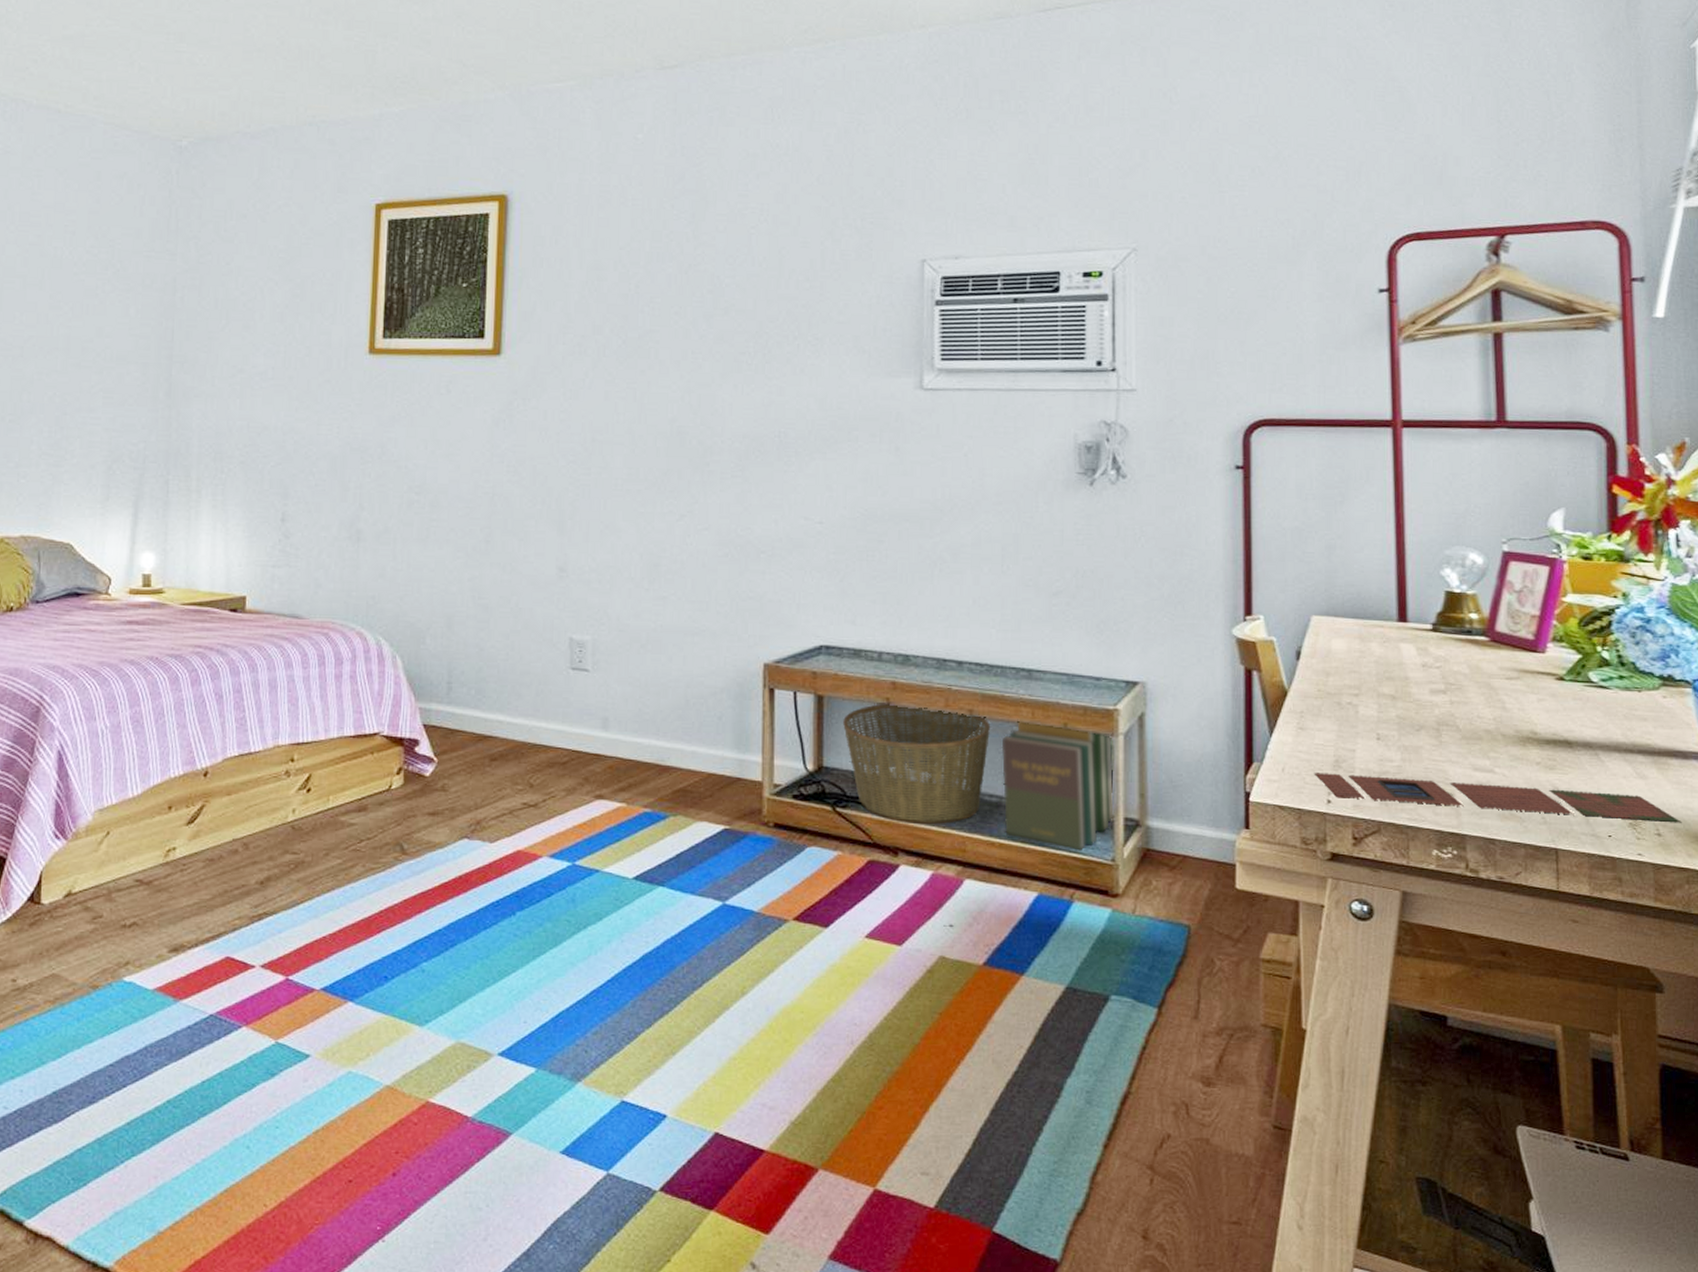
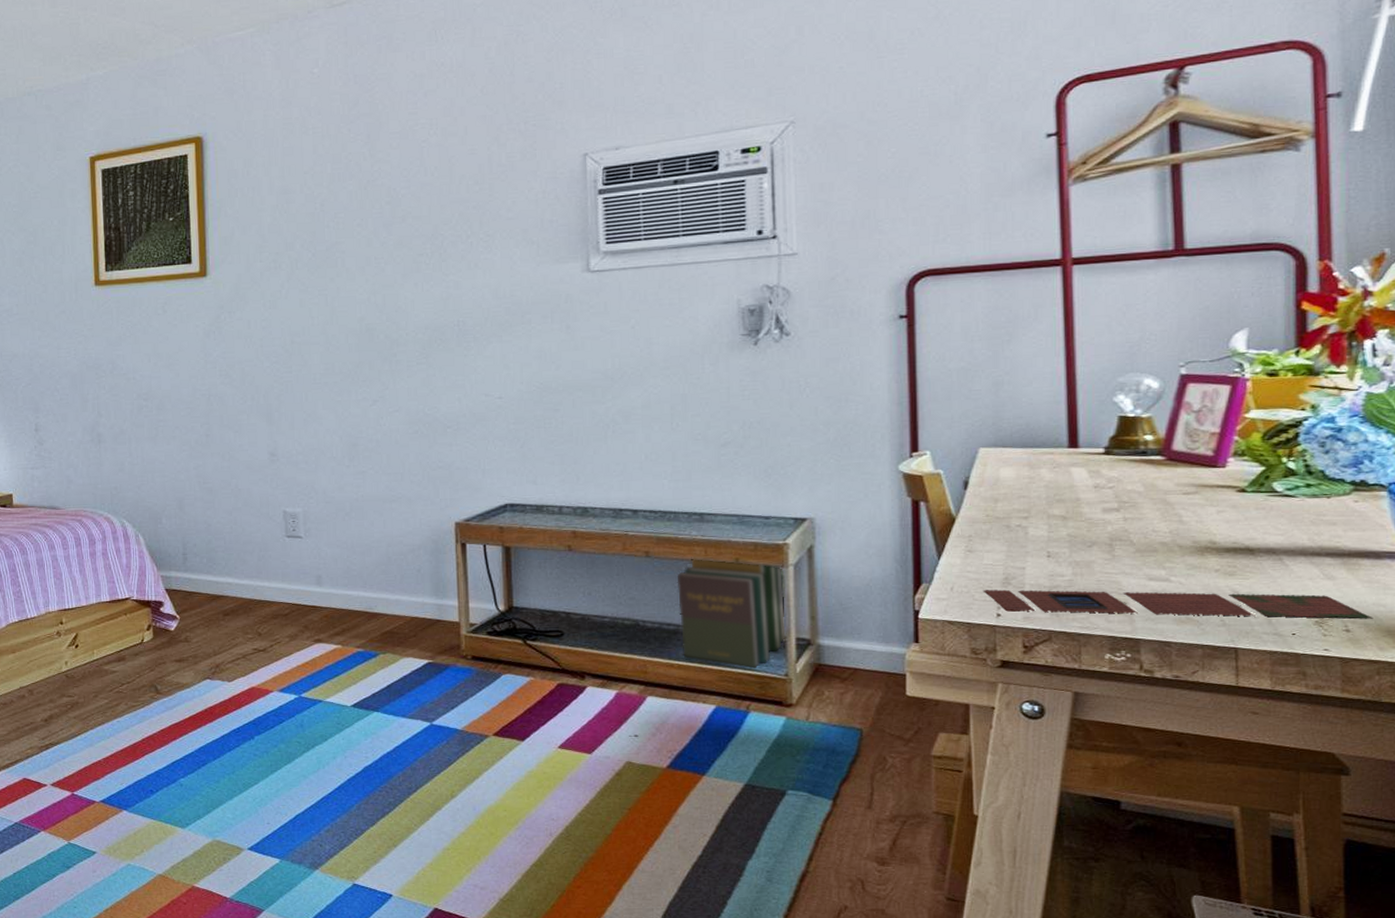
basket: present [843,703,991,825] -> none [529,550,667,652]

